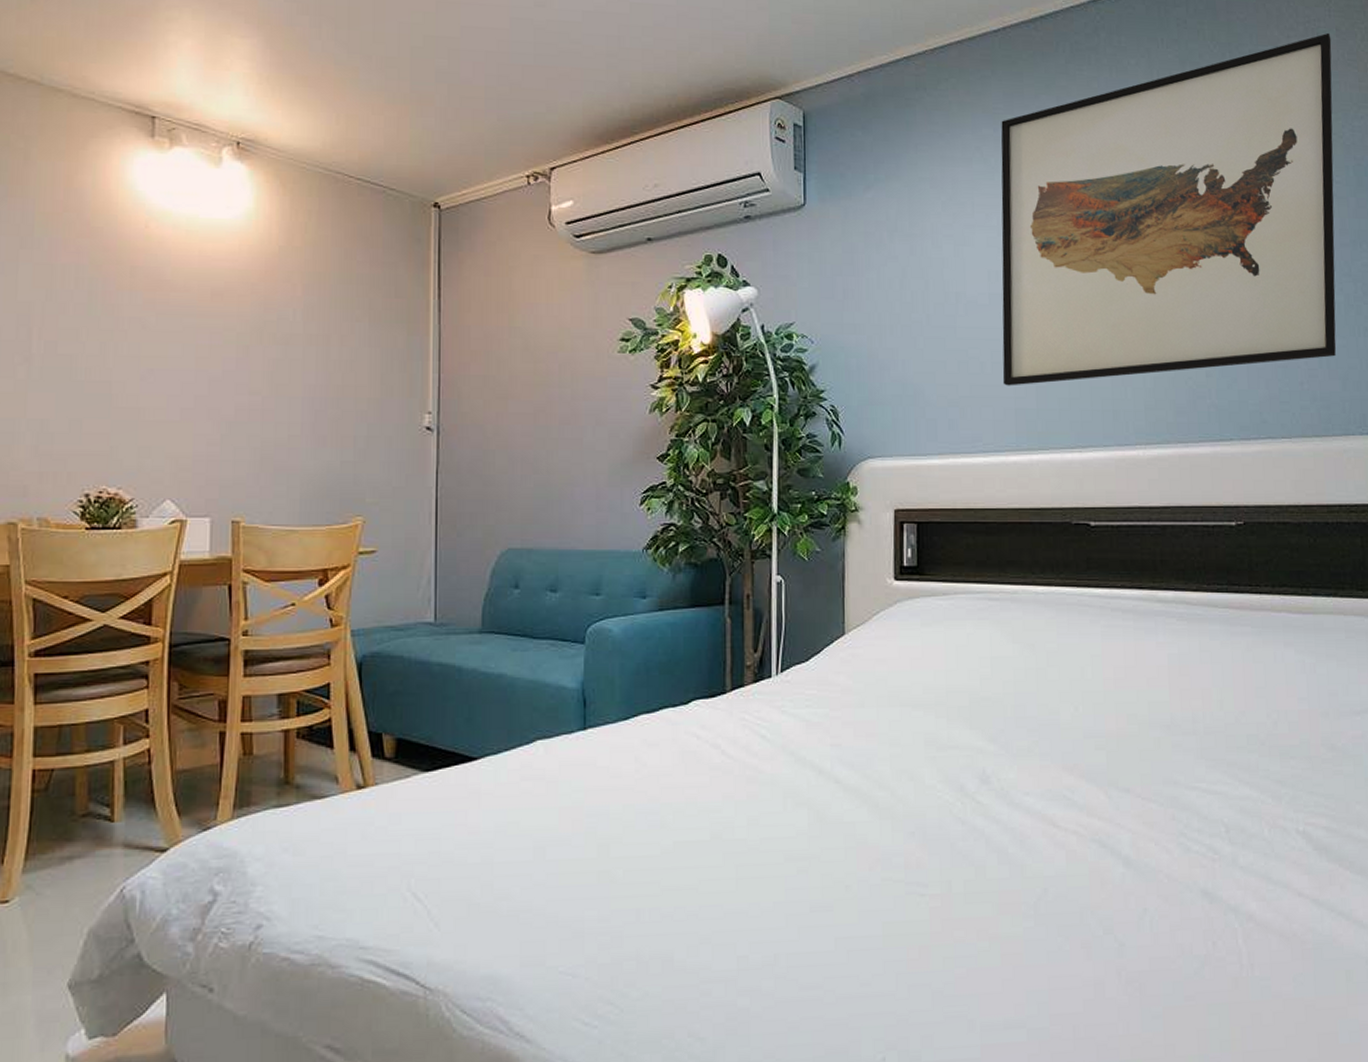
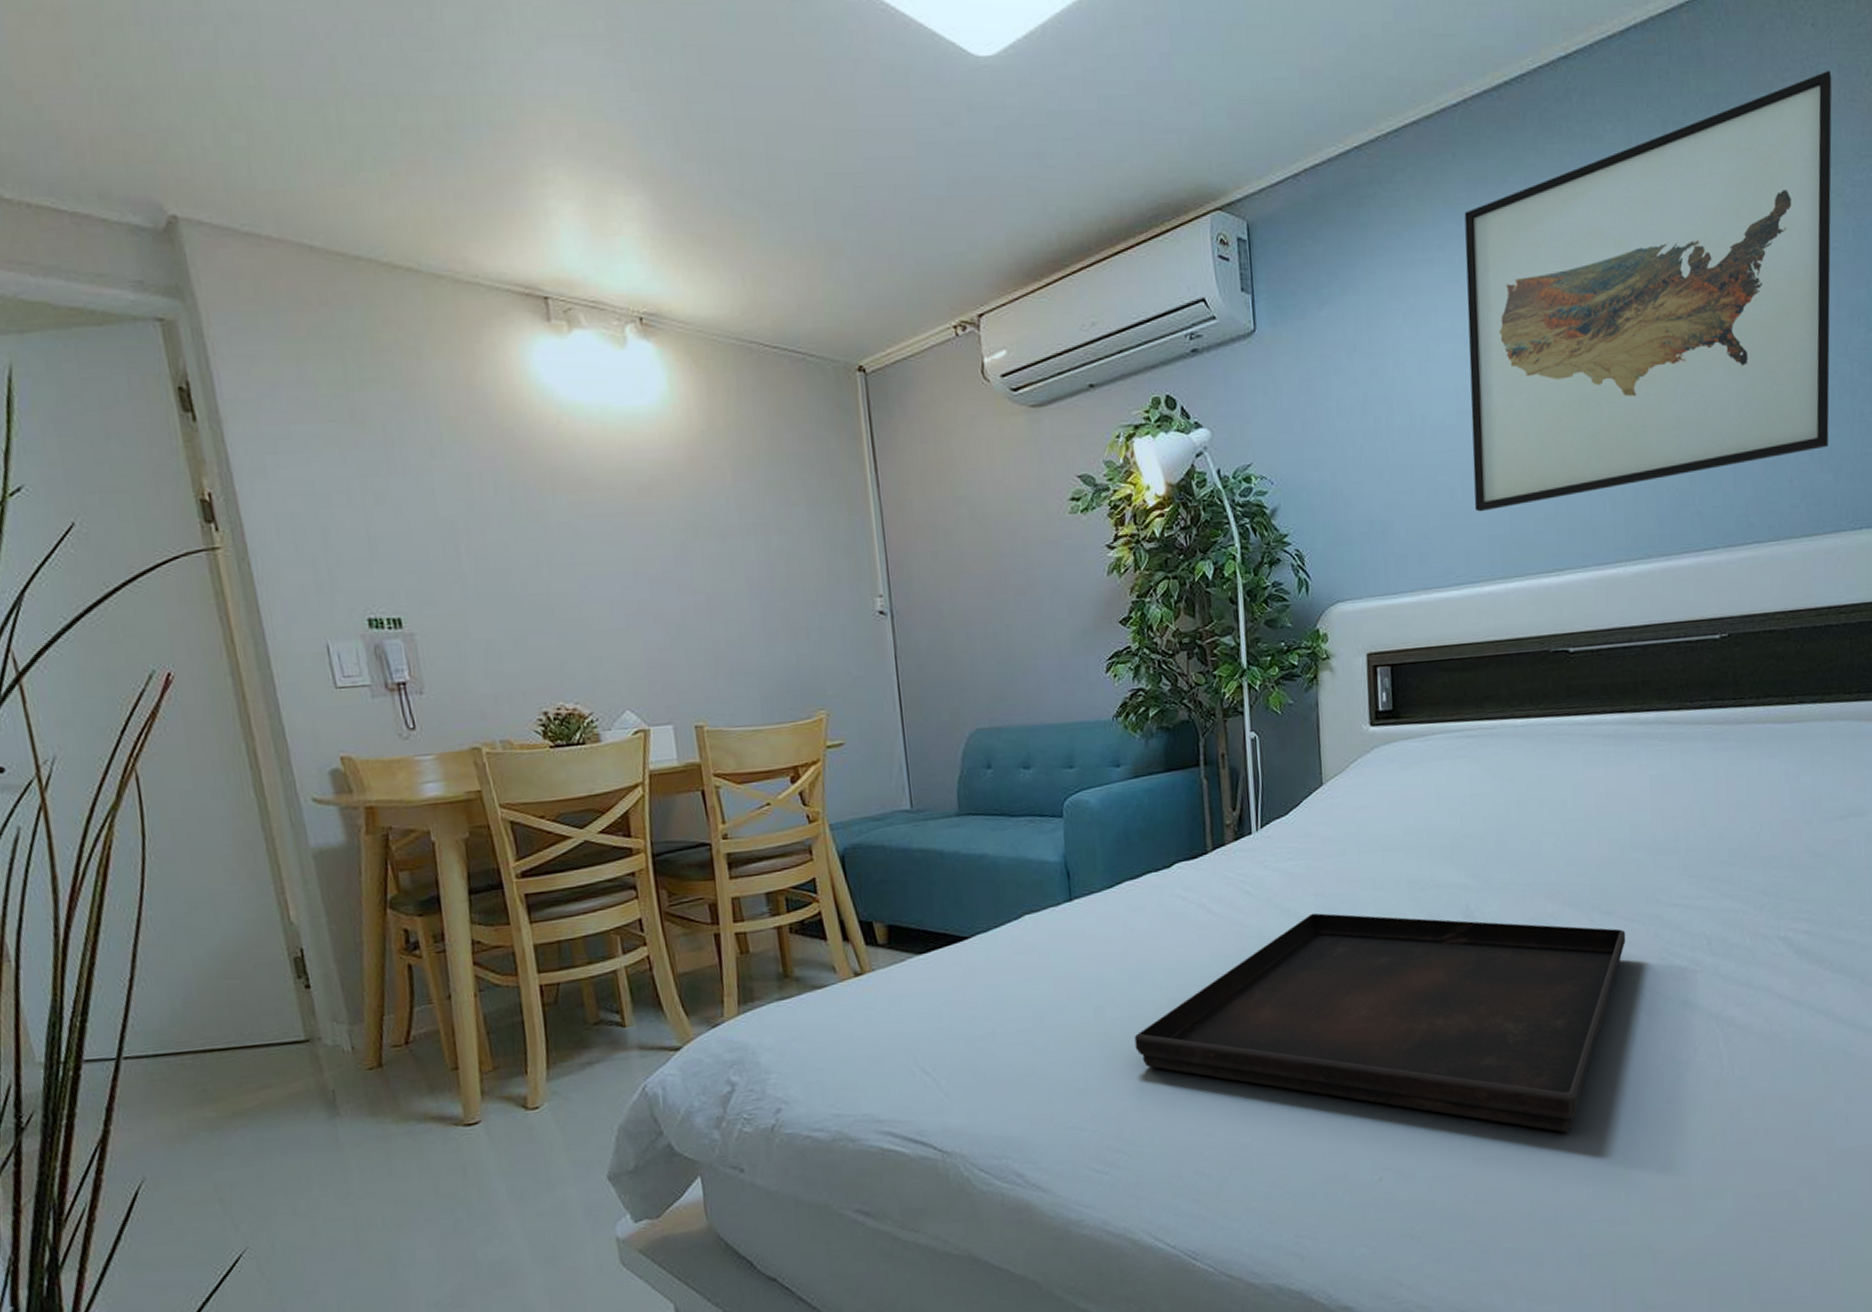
serving tray: none [637,764,1144,1023] -> present [1134,912,1626,1133]

